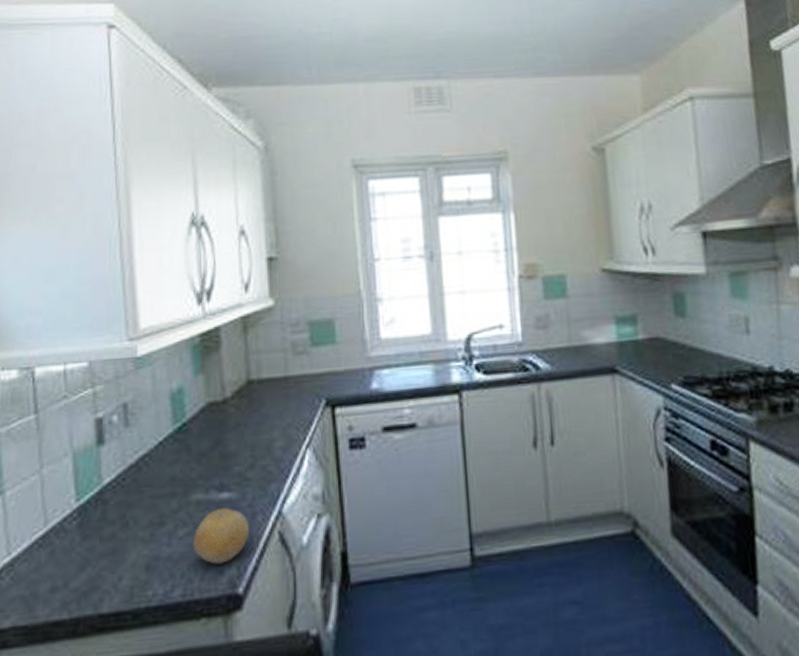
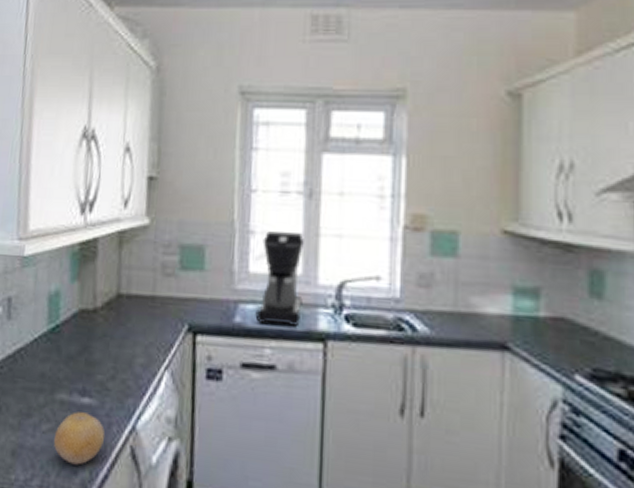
coffee maker: none [391,294,435,387] -> present [255,231,304,326]

